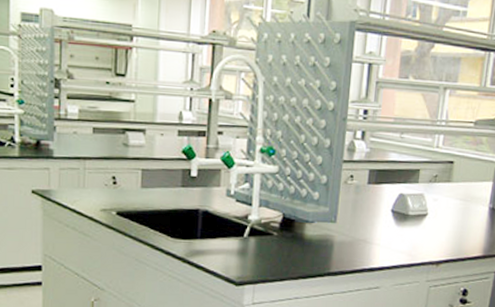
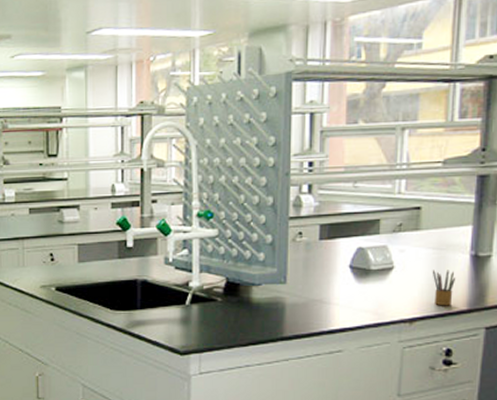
pencil box: none [457,219,475,252] -> present [432,270,455,306]

